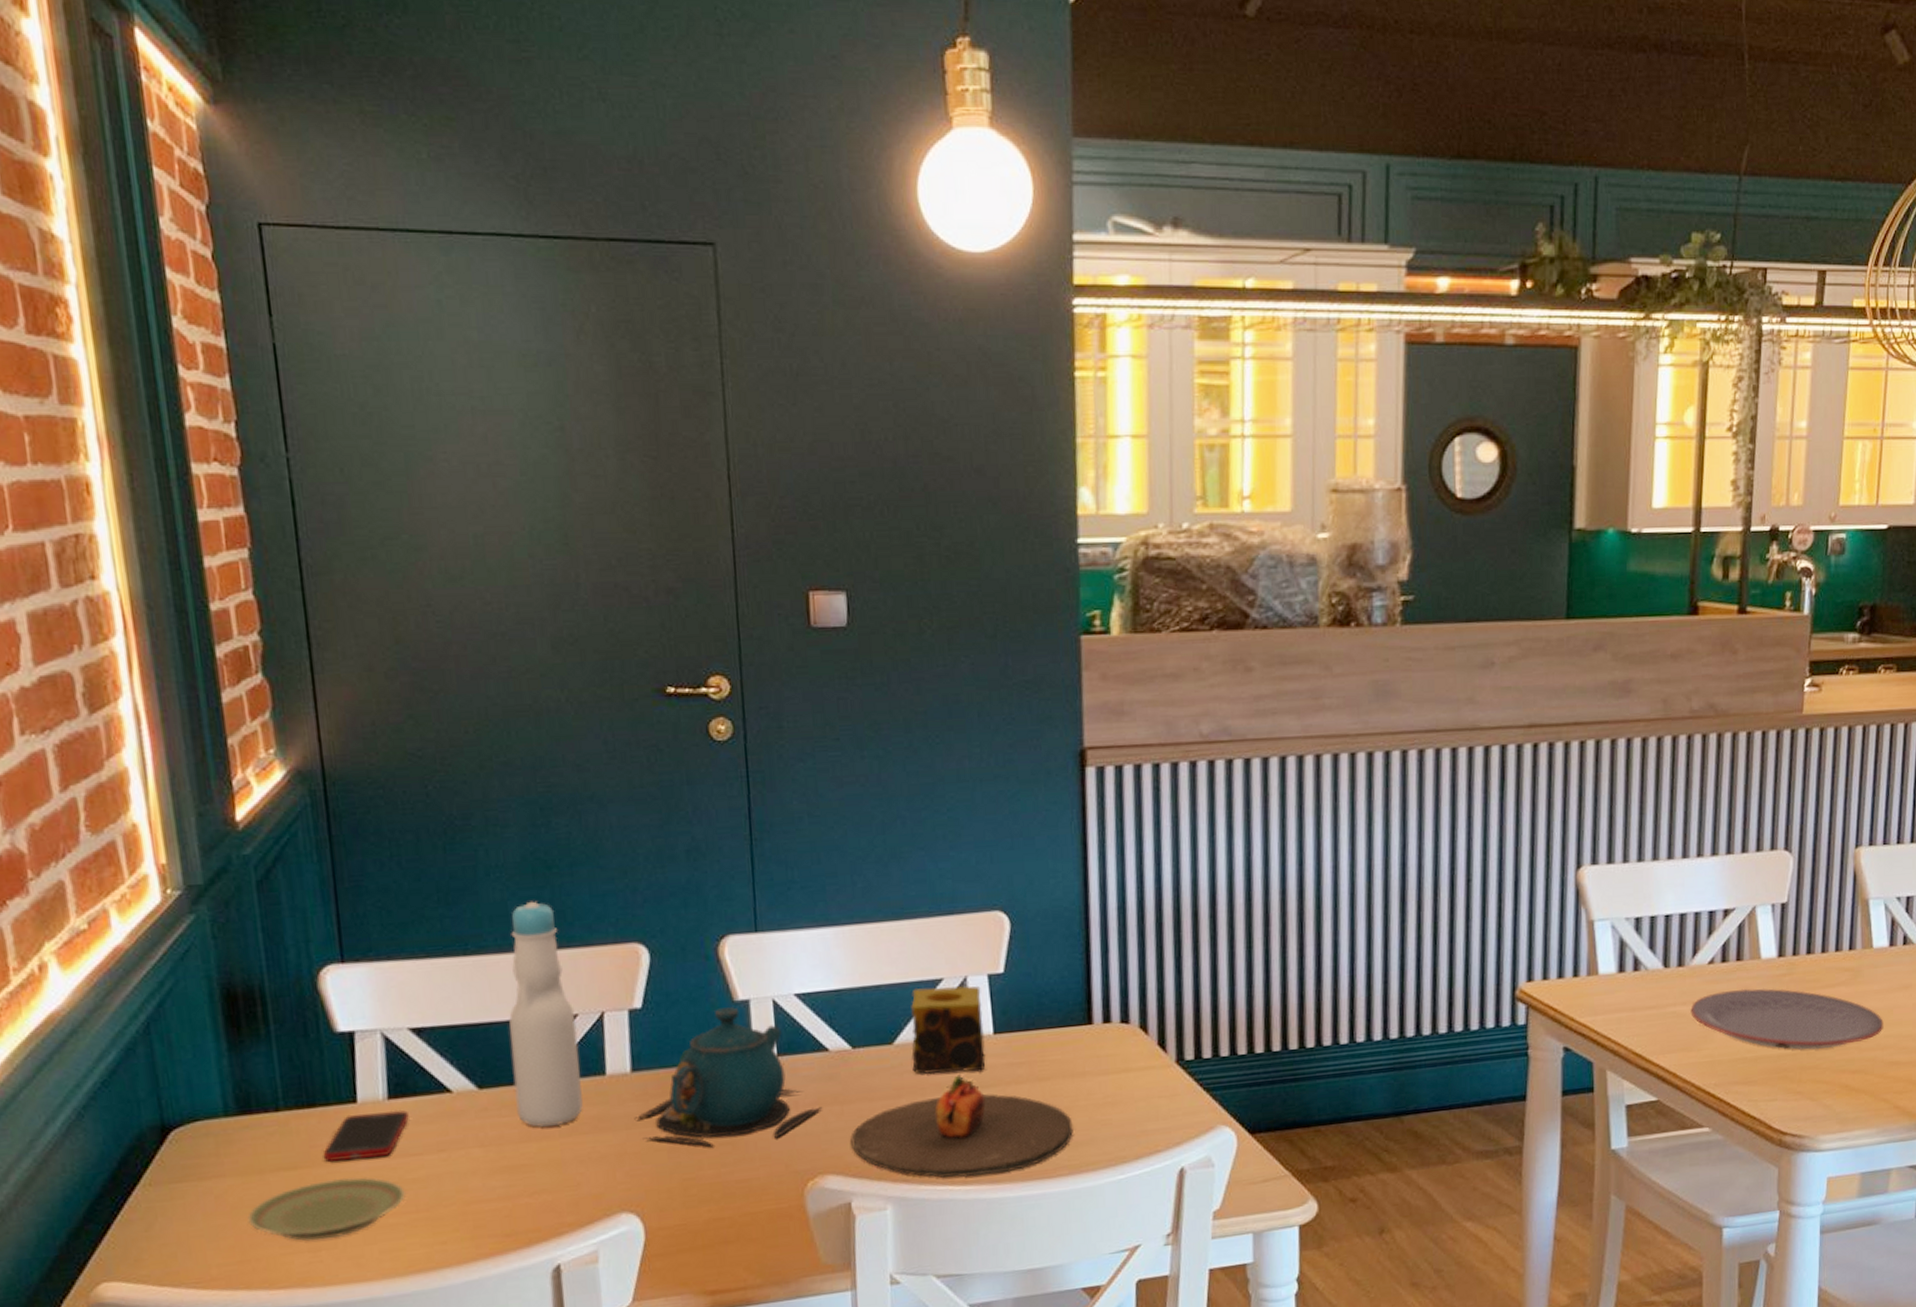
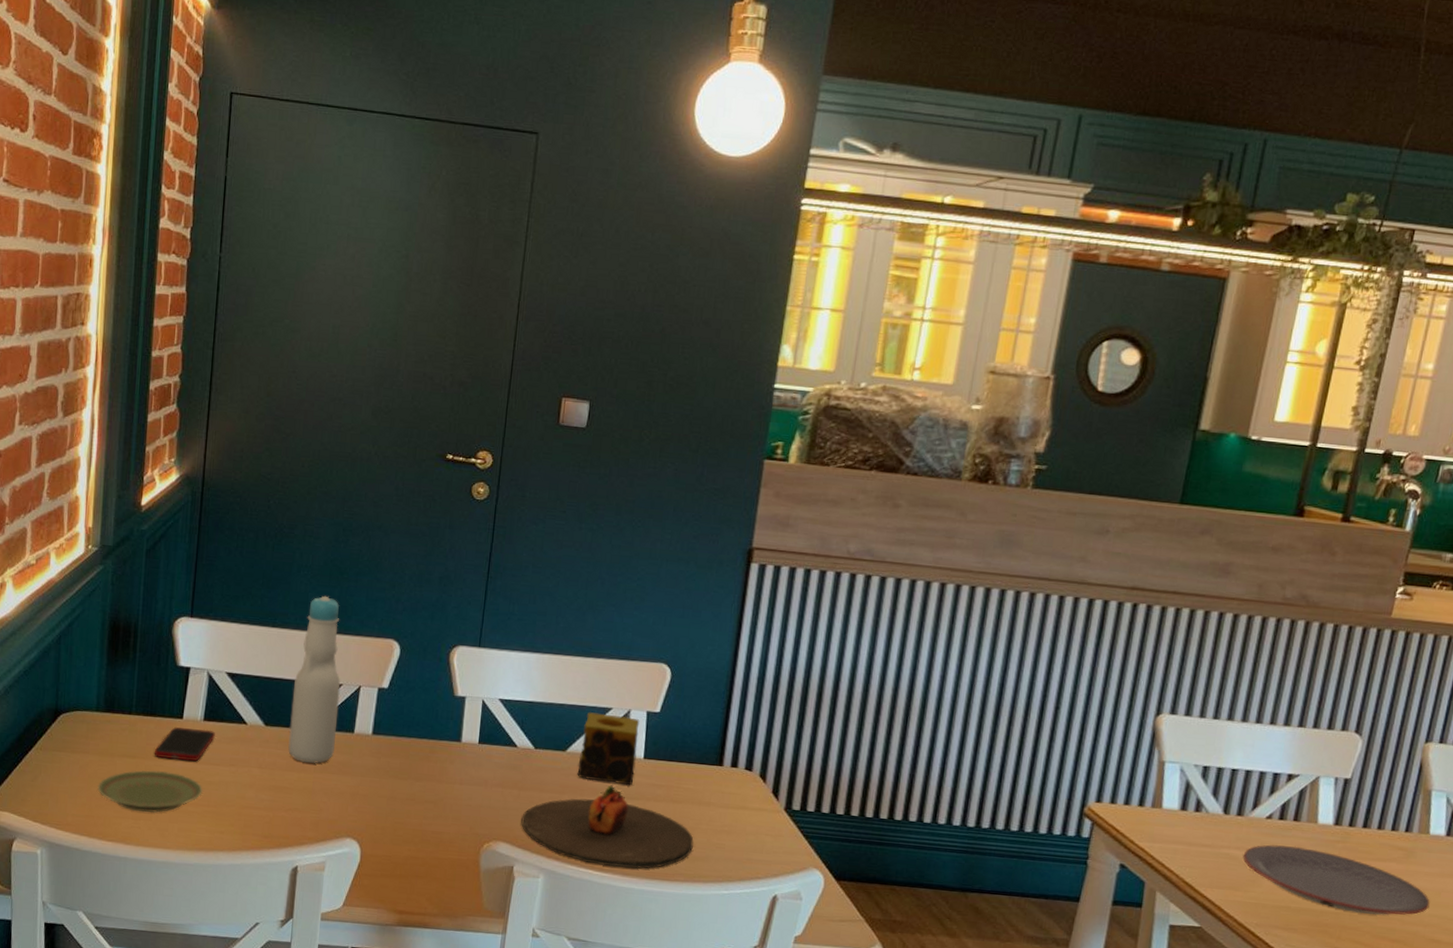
teapot: present [634,1007,822,1147] -> none [368,699,504,806]

